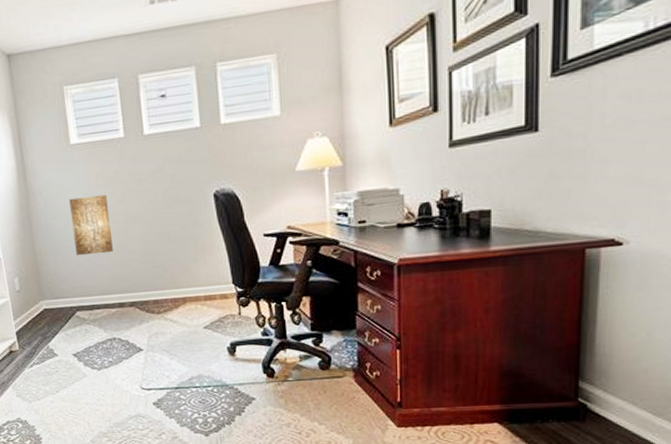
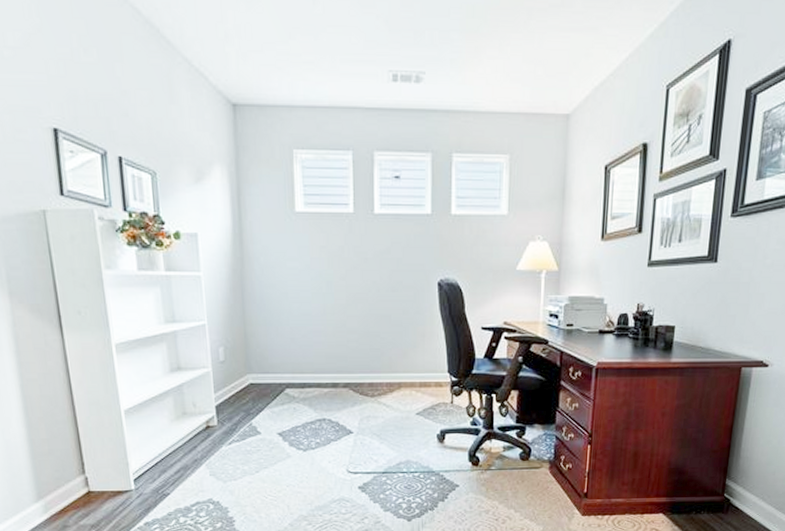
wall art: present [69,194,113,256] -> none [288,269,331,331]

